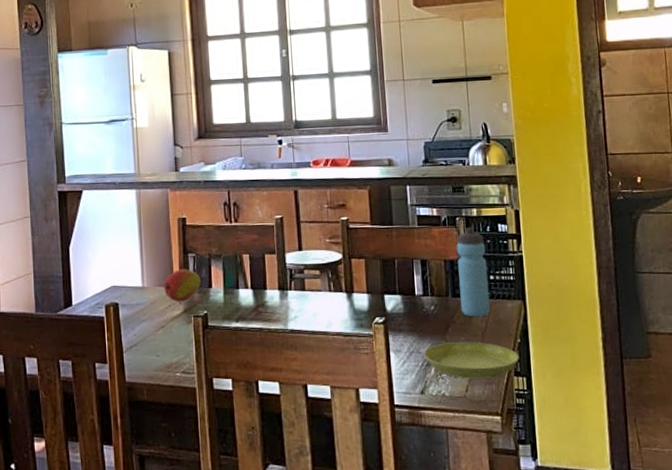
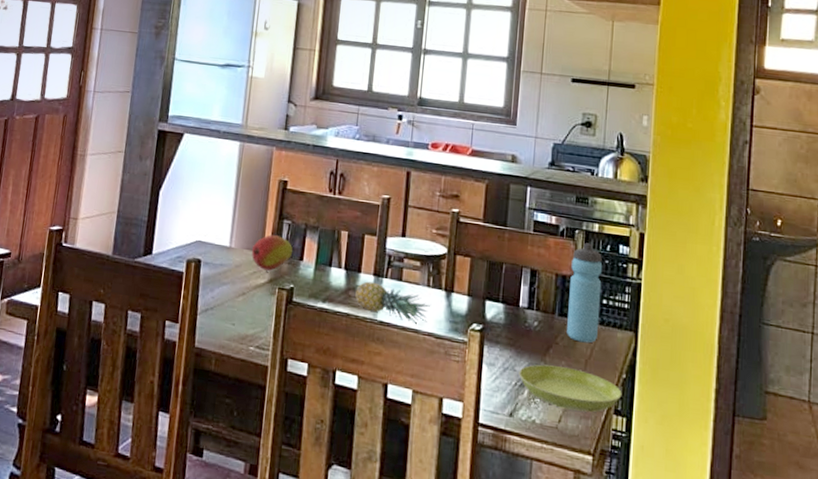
fruit: none [264,296,334,328] -> present [355,281,430,325]

